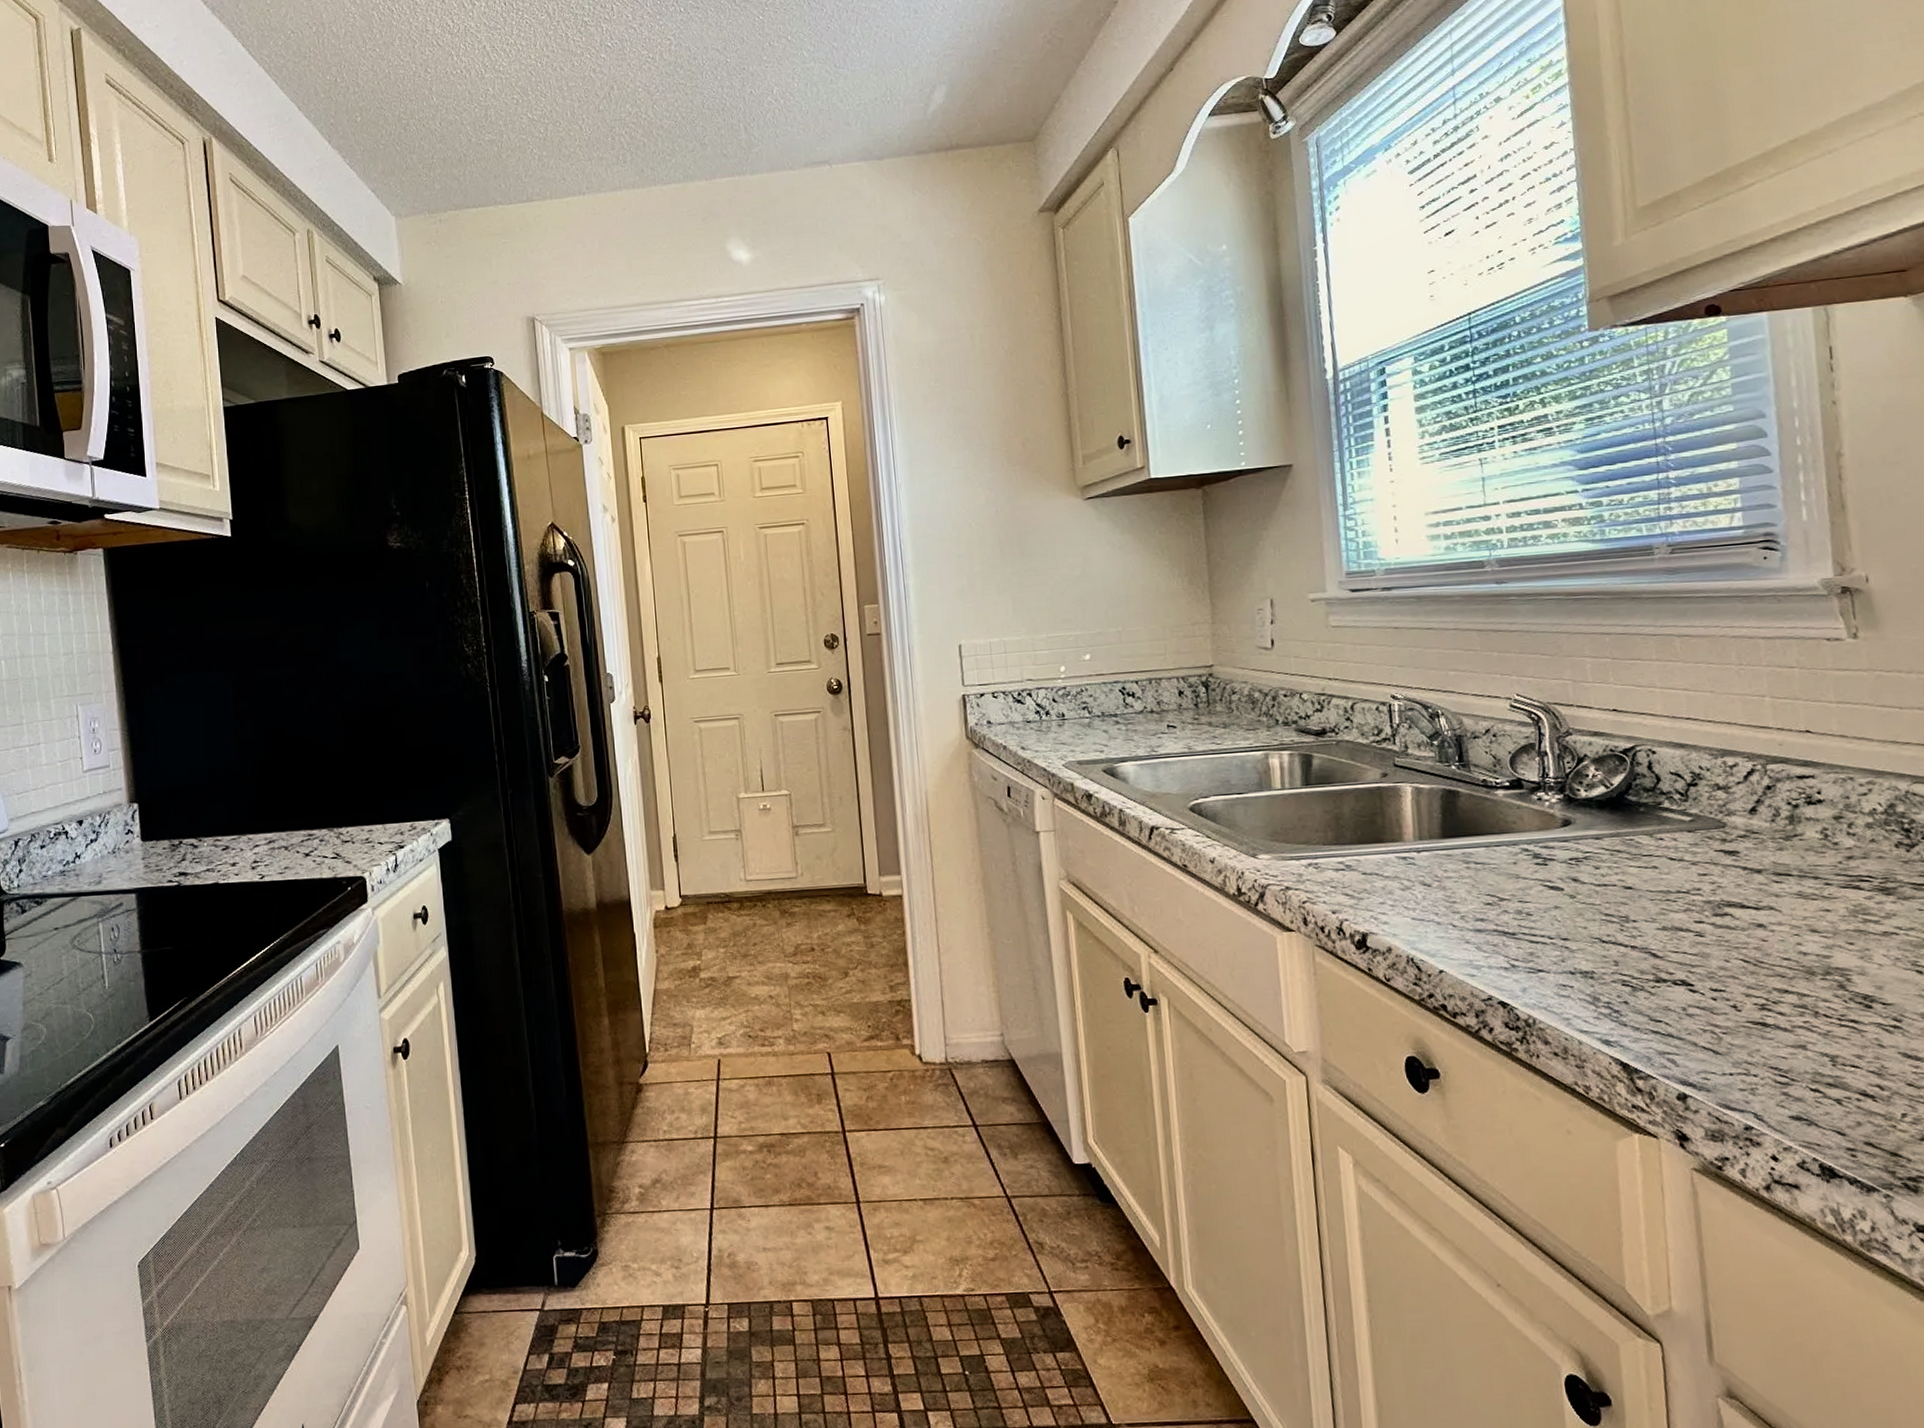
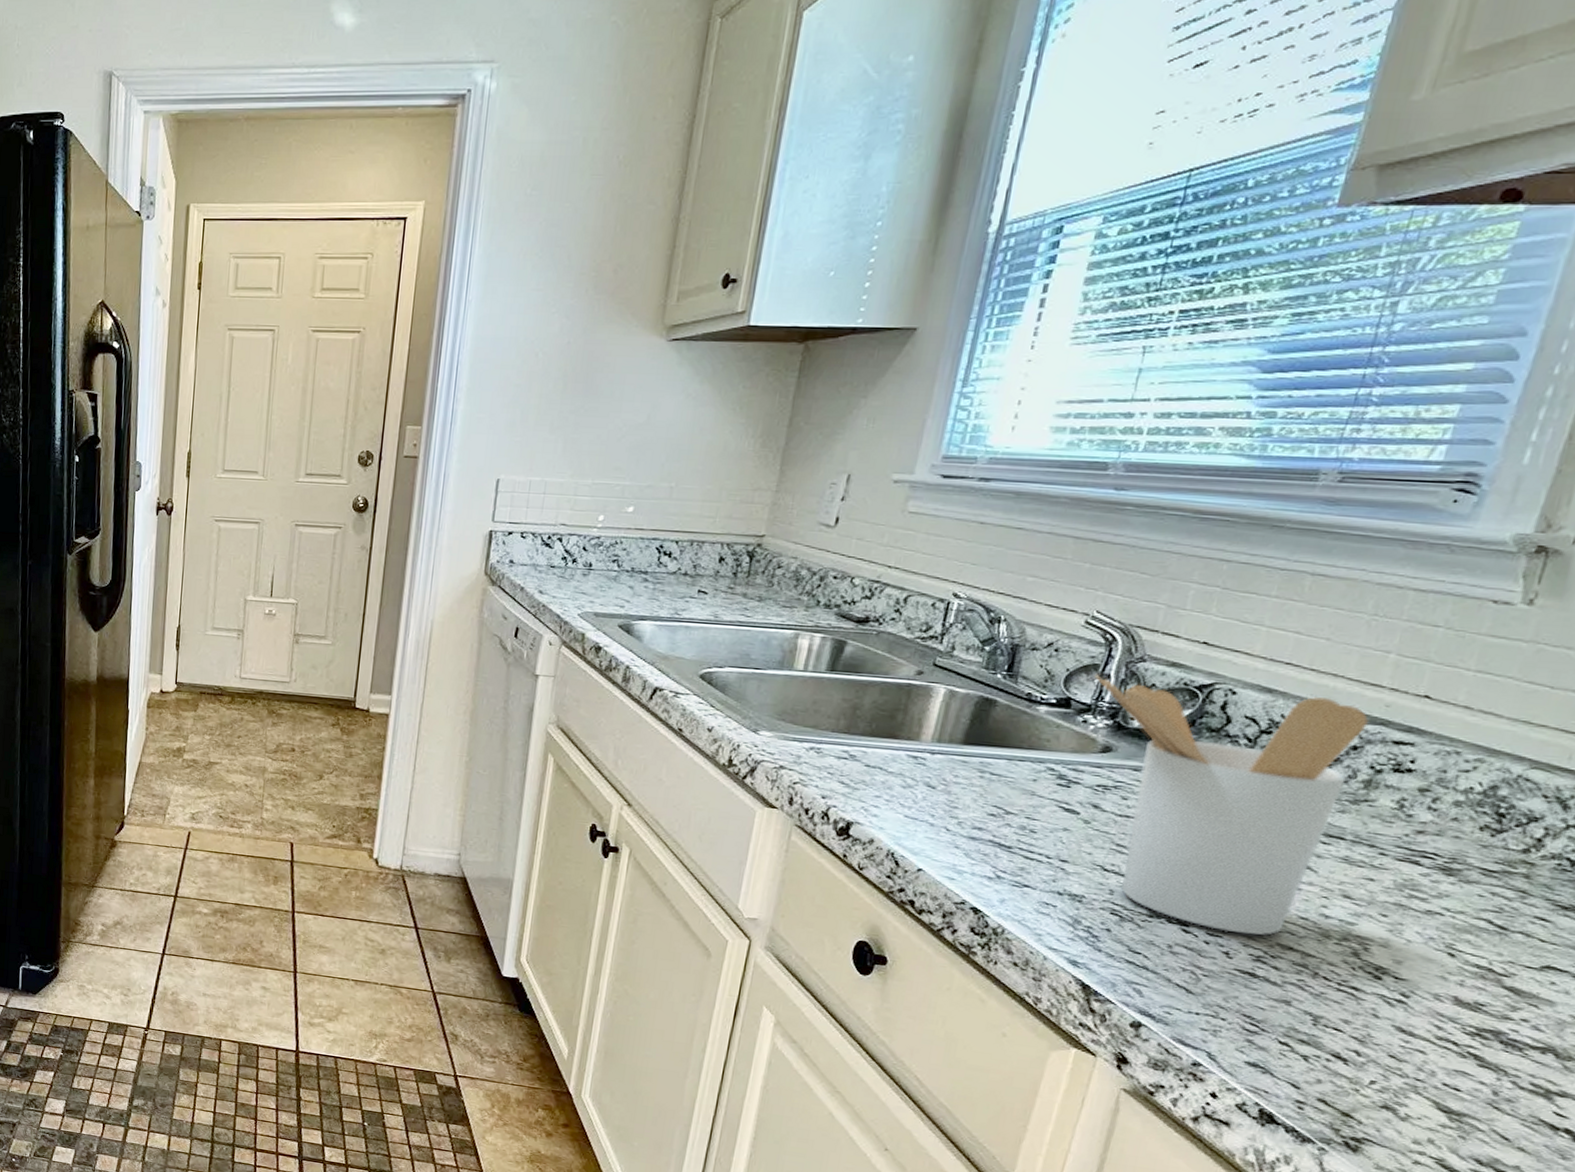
utensil holder: none [1534,745,1774,985] -> present [1095,673,1369,936]

